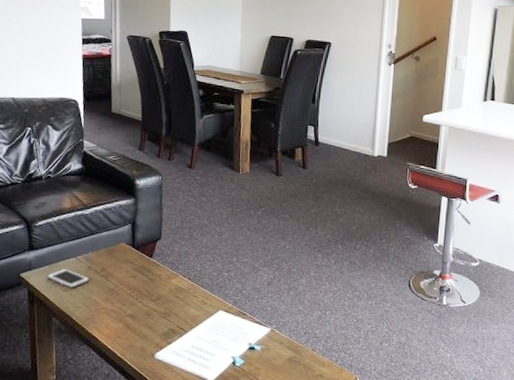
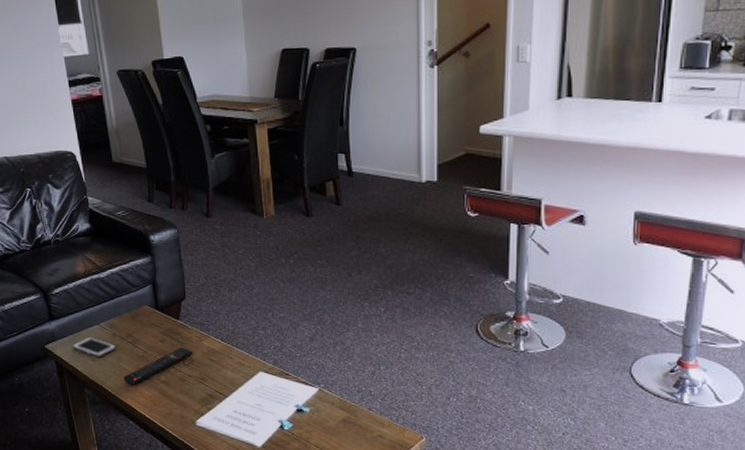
remote control: none [92,284,161,317] -> present [123,347,193,385]

